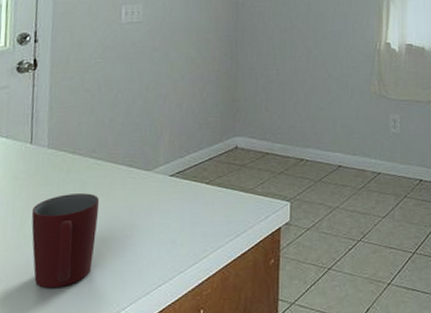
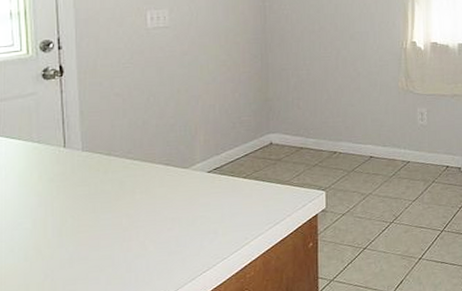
mug: present [31,193,100,288] -> none [71,191,140,280]

